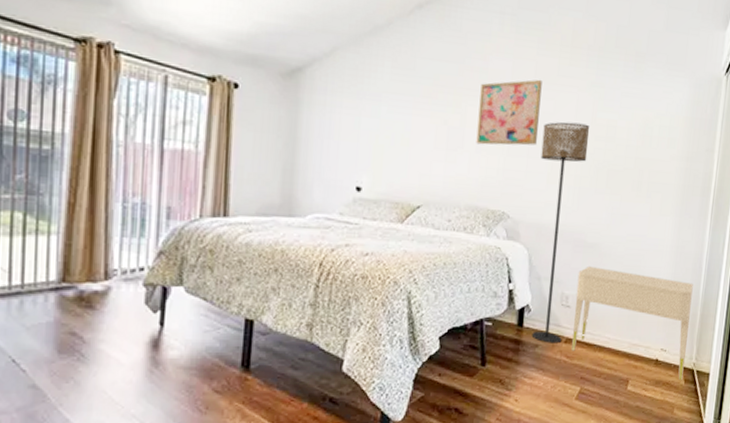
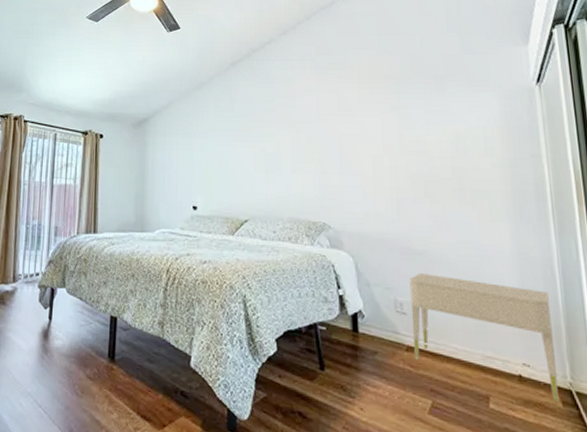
wall art: present [476,79,542,146] -> none [291,108,348,166]
floor lamp: present [531,122,590,344] -> none [352,141,403,352]

